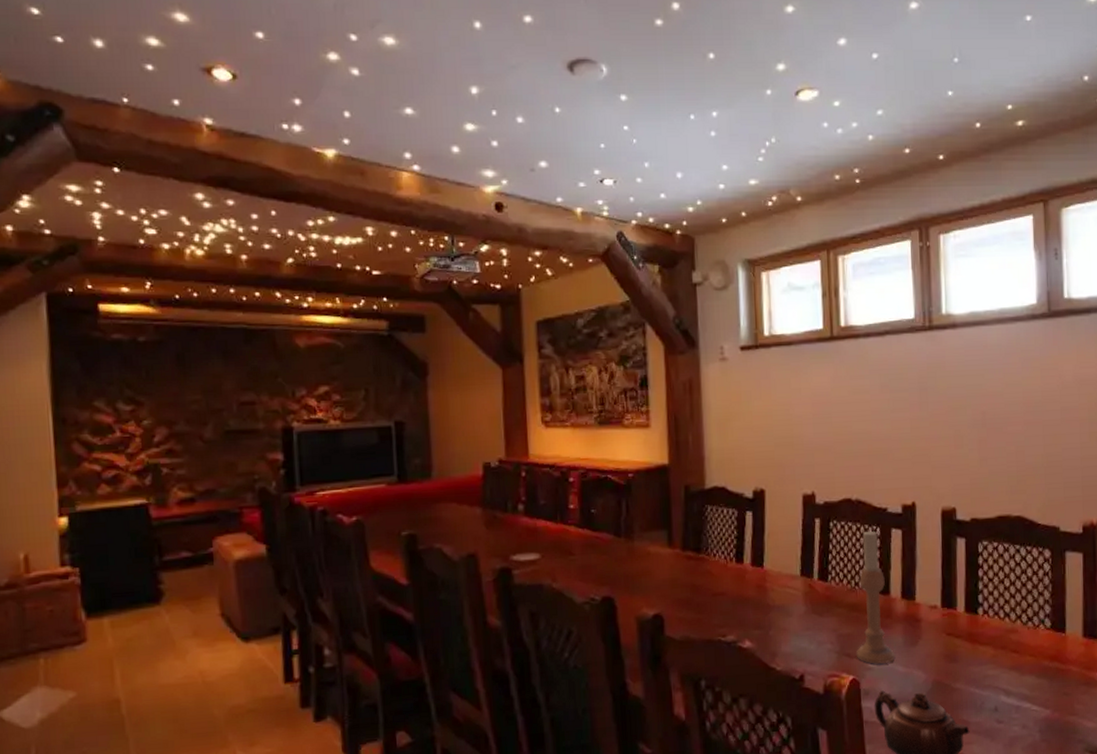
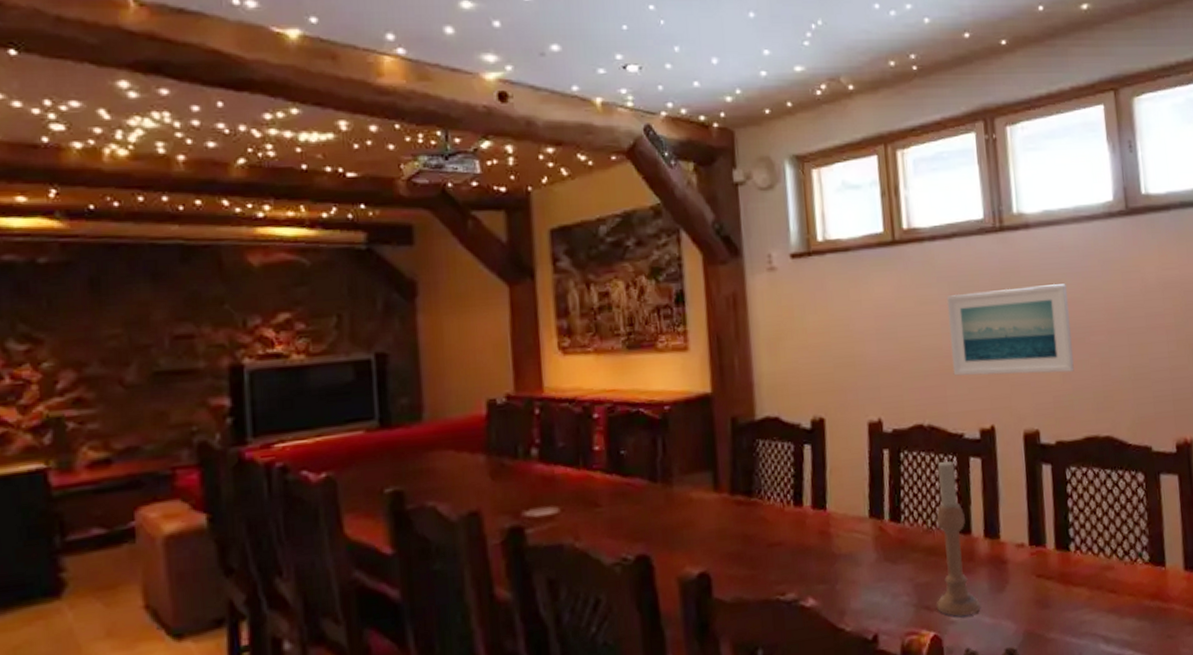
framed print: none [877,378,991,458] -> present [946,284,1074,376]

